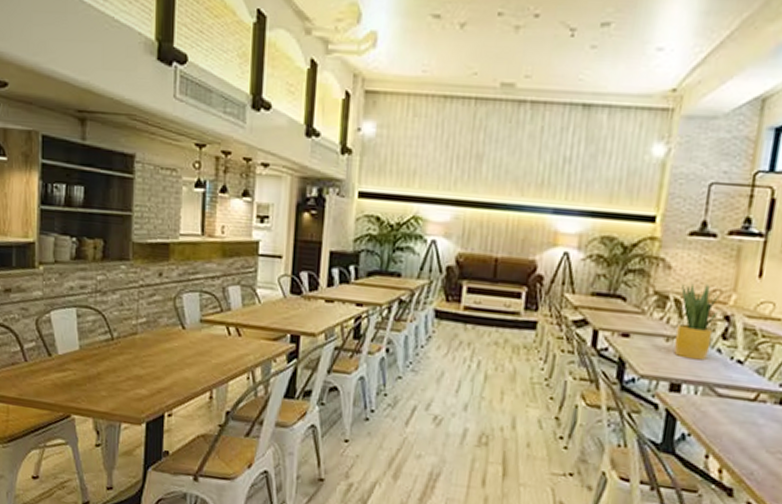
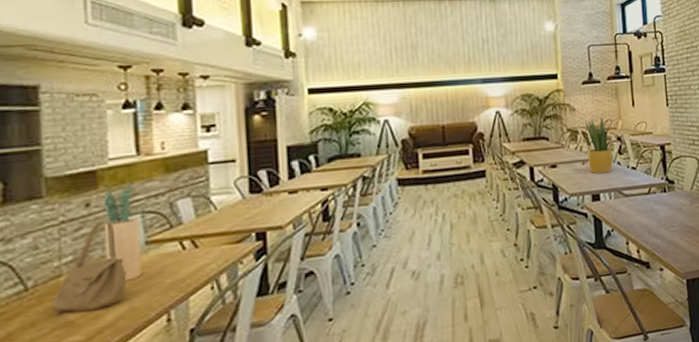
handbag: none [129,291,184,372] -> present [52,220,127,312]
vase: none [169,256,198,353] -> present [103,178,142,281]

